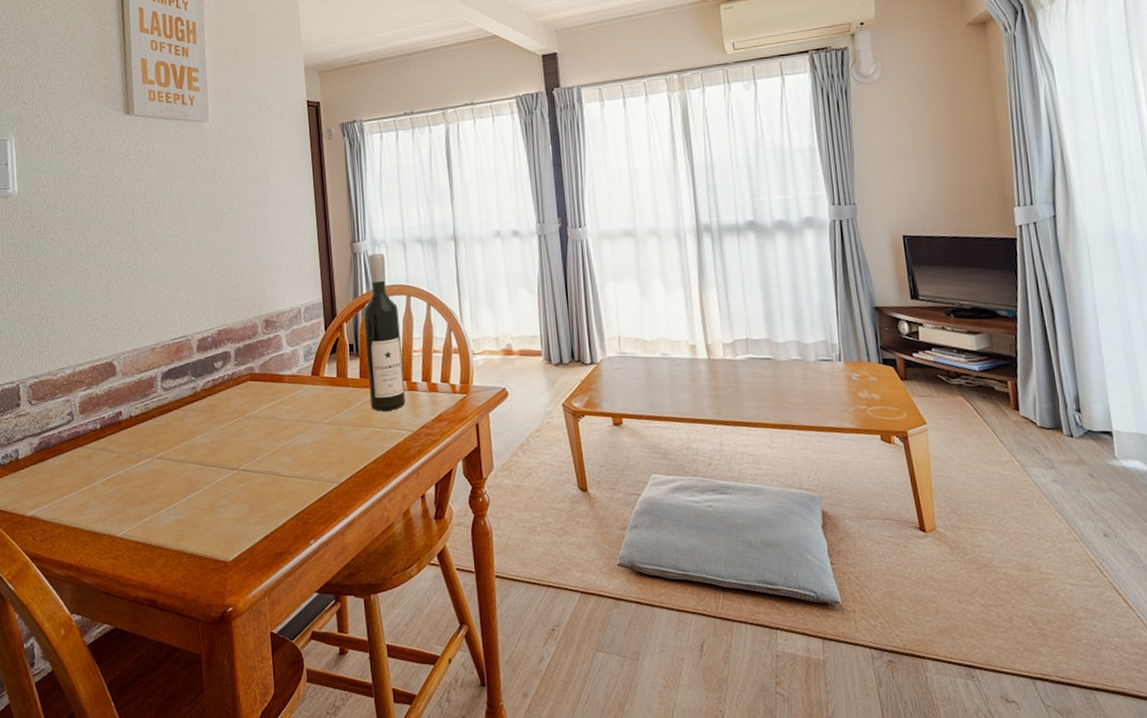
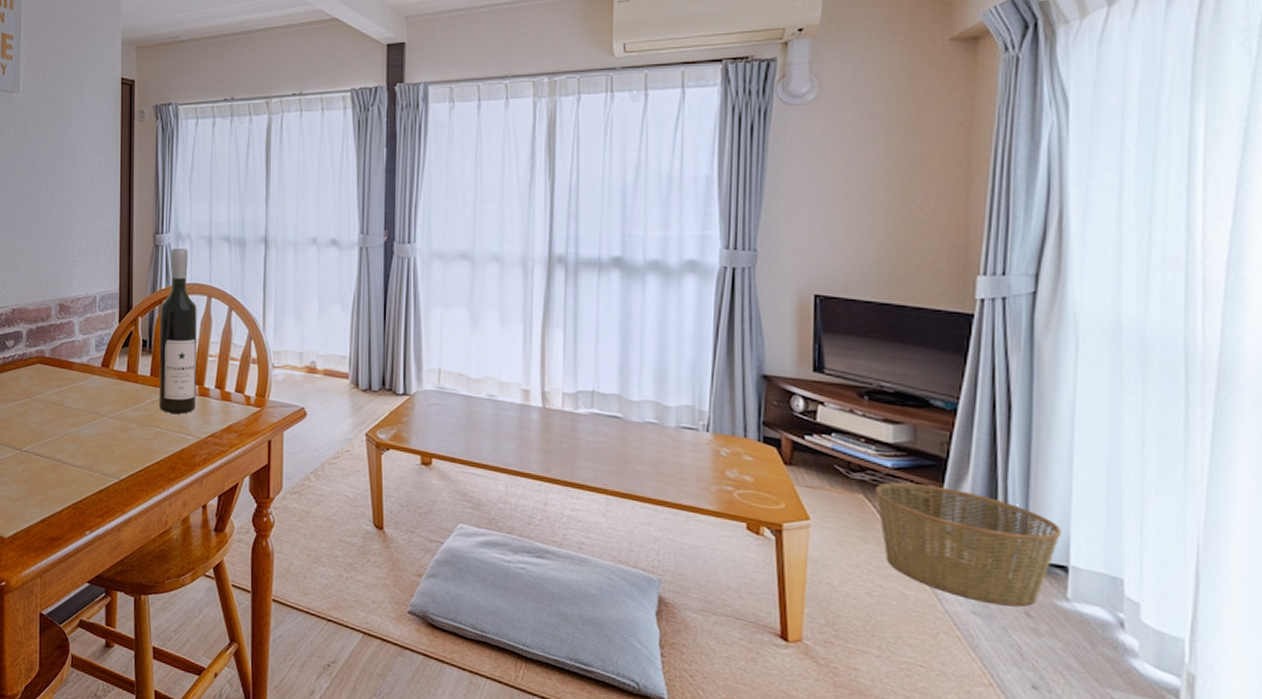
basket: none [969,380,1103,472] -> present [875,482,1061,607]

